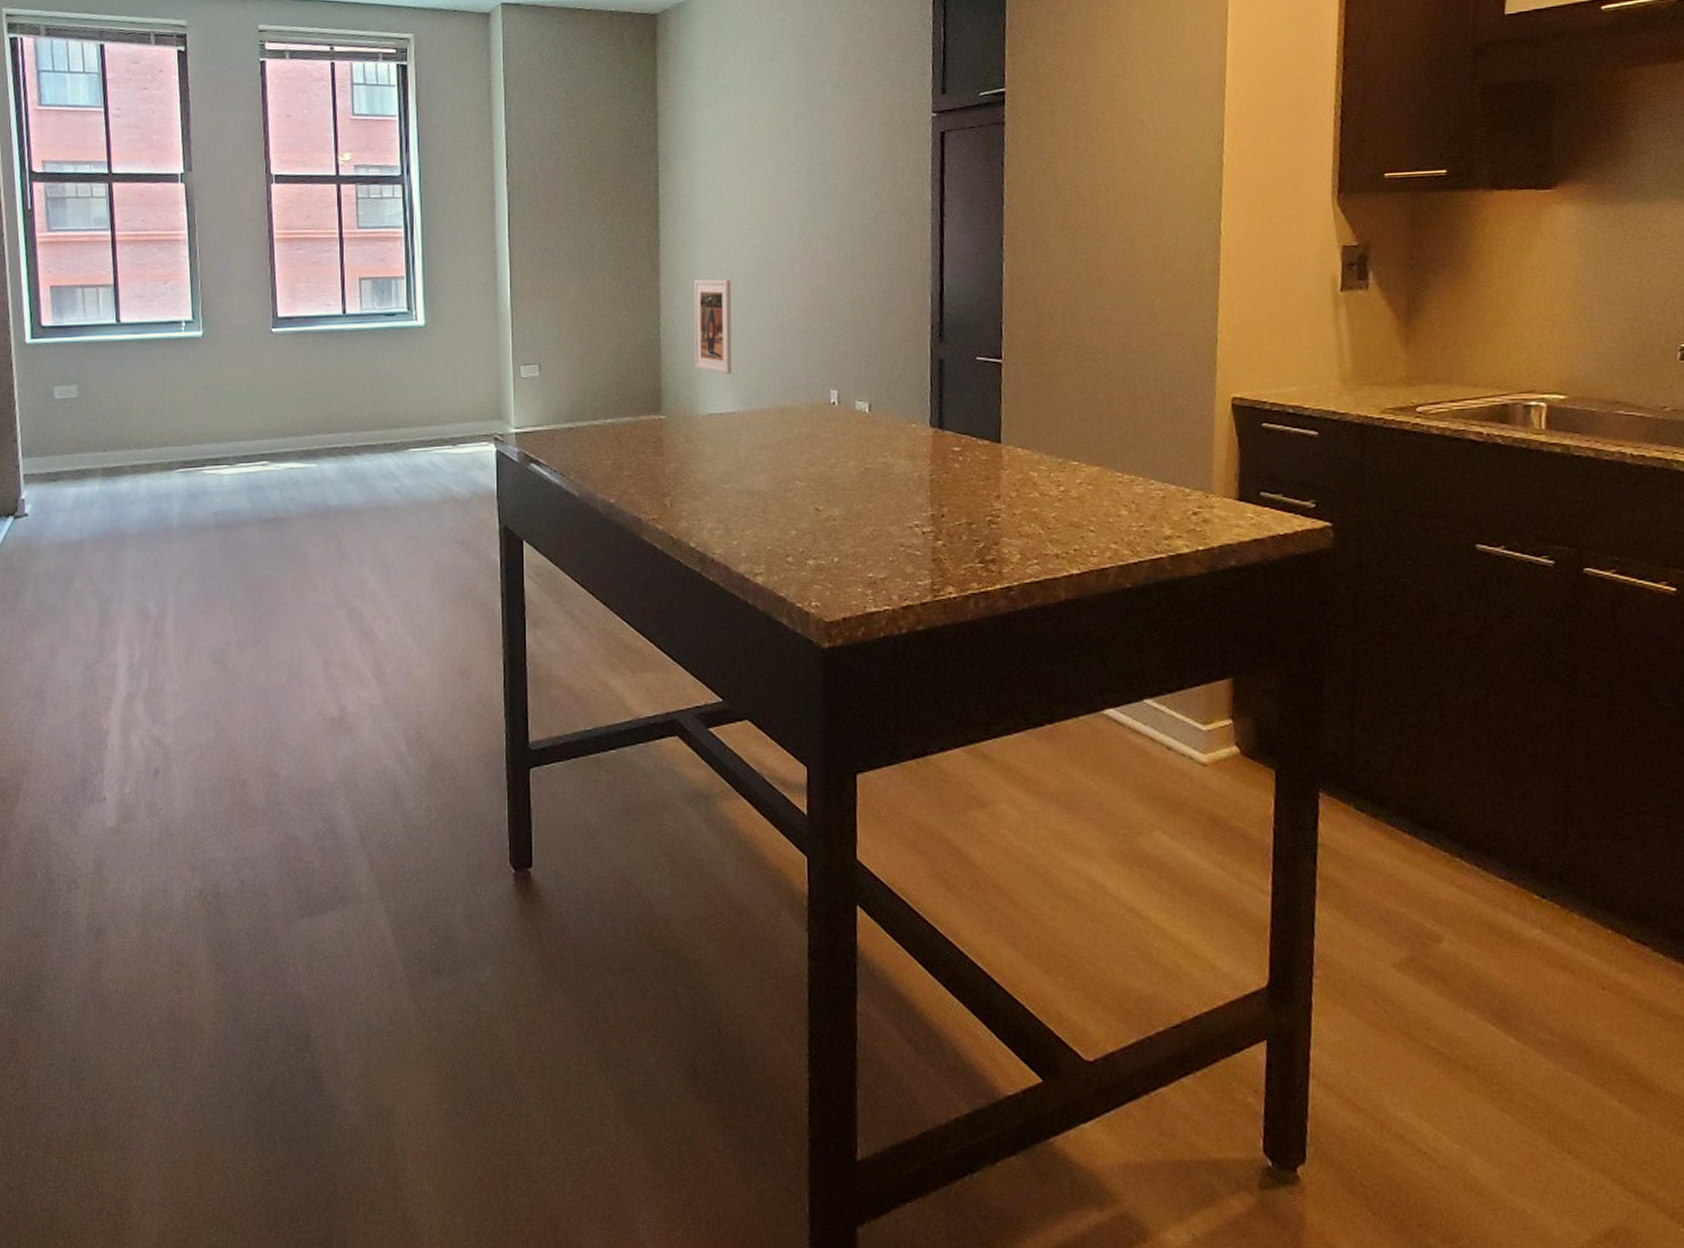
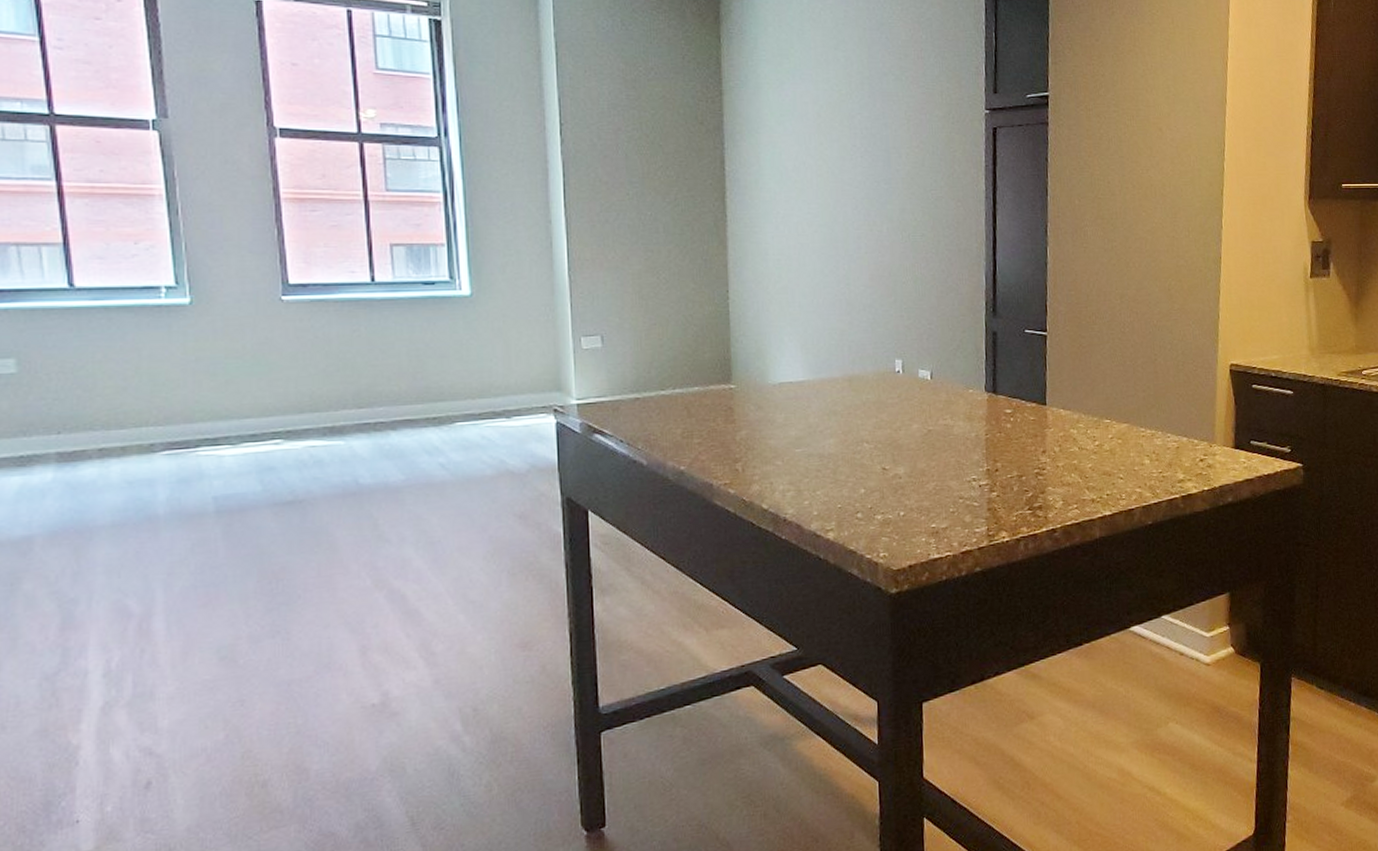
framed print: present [693,279,732,375] -> none [761,254,802,346]

